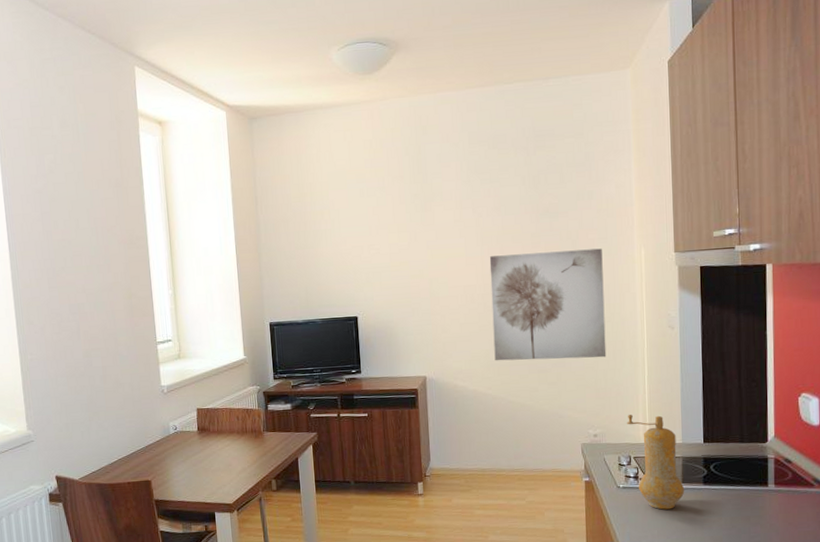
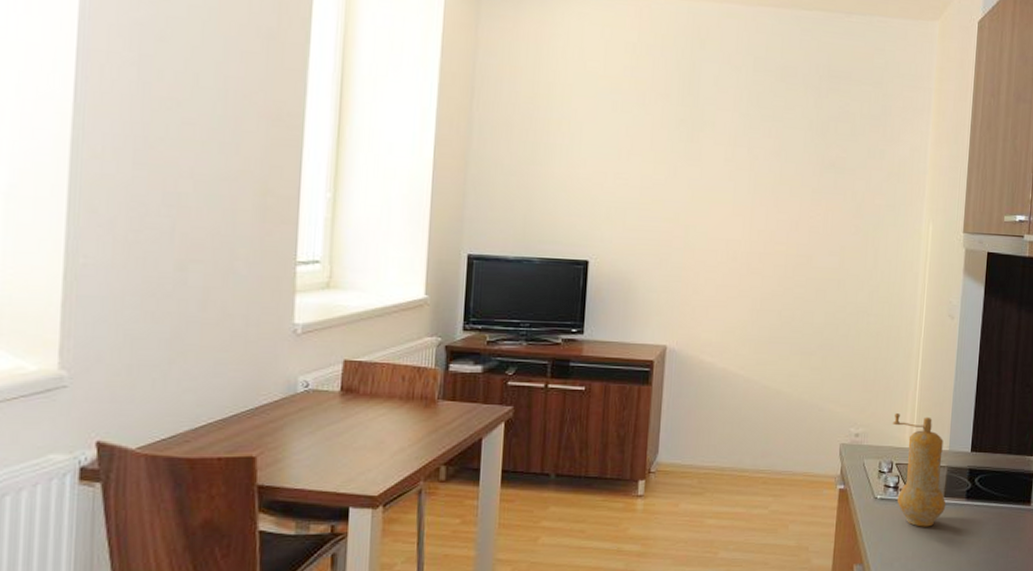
wall art: present [489,248,607,361] -> none [752,208,888,344]

